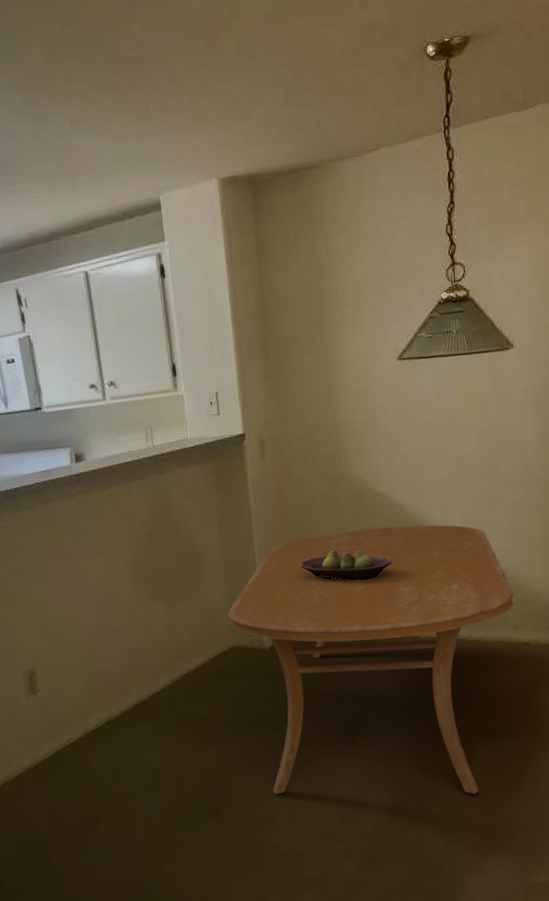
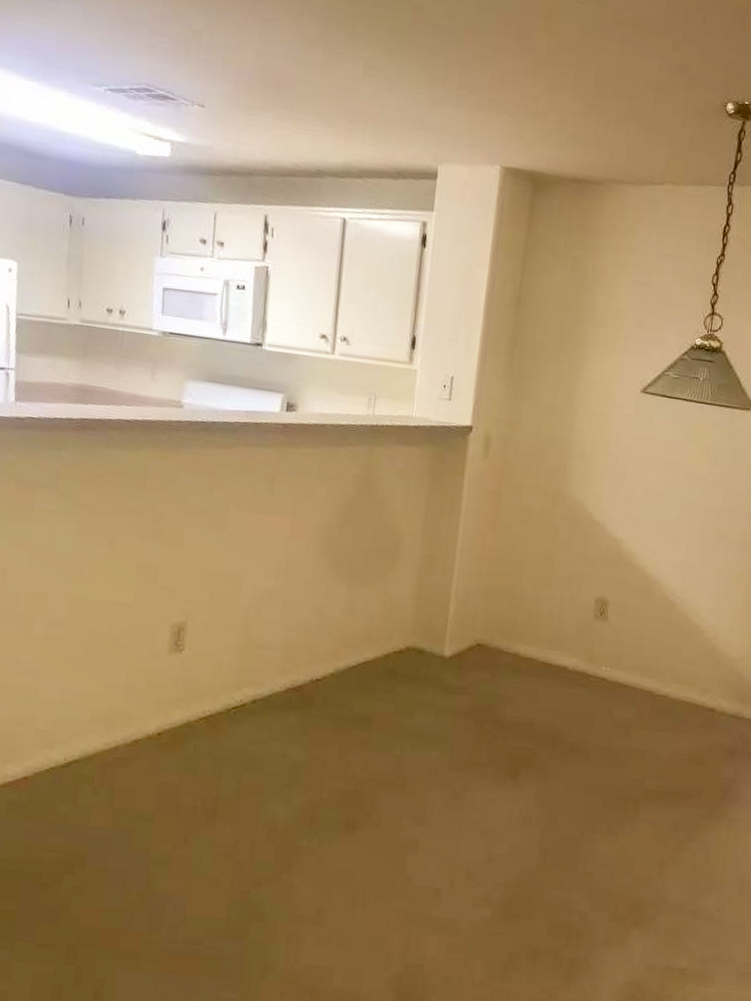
dining table: present [227,524,515,795] -> none [412,548,710,859]
fruit bowl: present [299,549,393,581] -> none [499,567,596,609]

